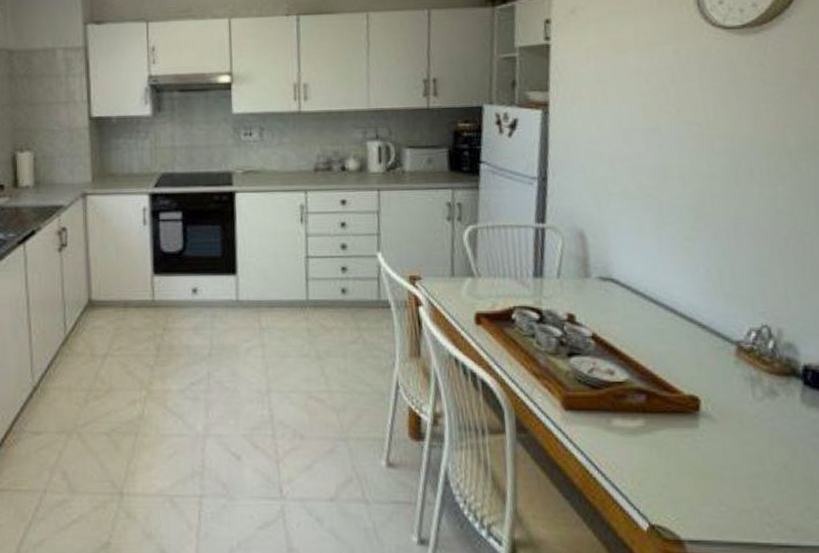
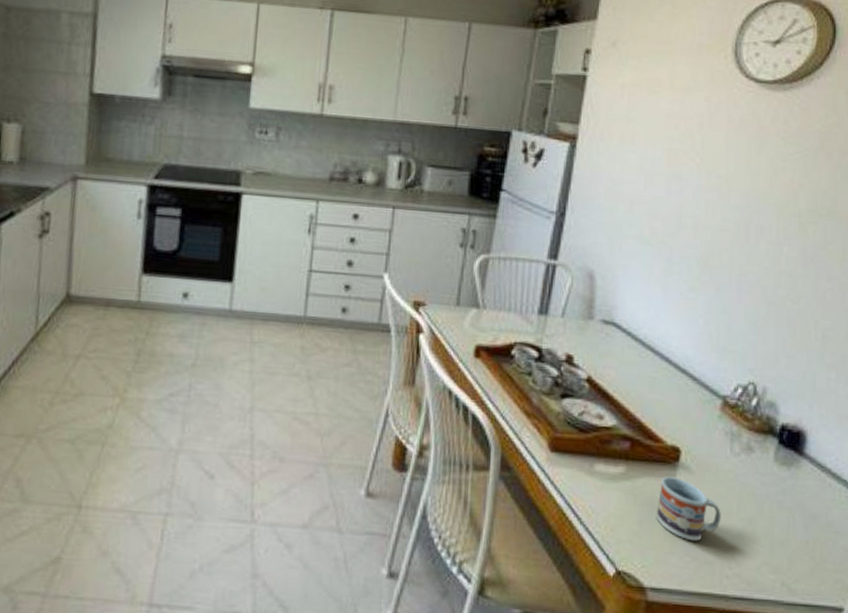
cup: none [683,426,754,491] -> present [656,476,721,542]

